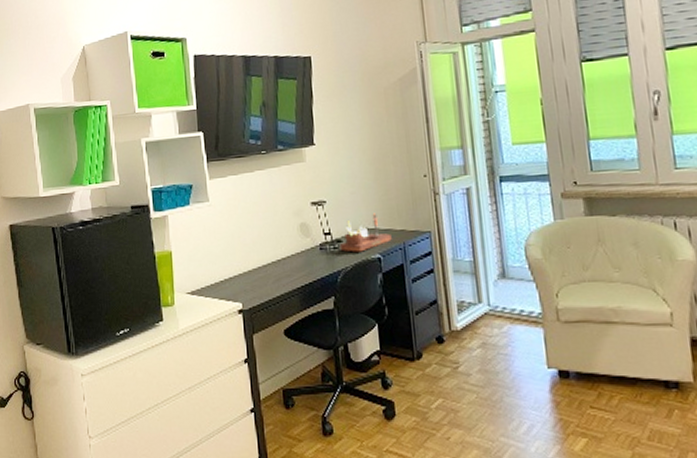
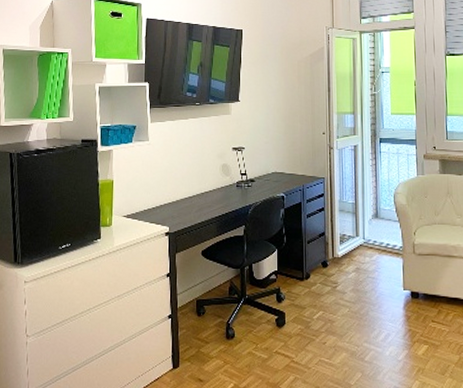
desk organizer: present [339,213,392,253] -> none [252,160,294,191]

